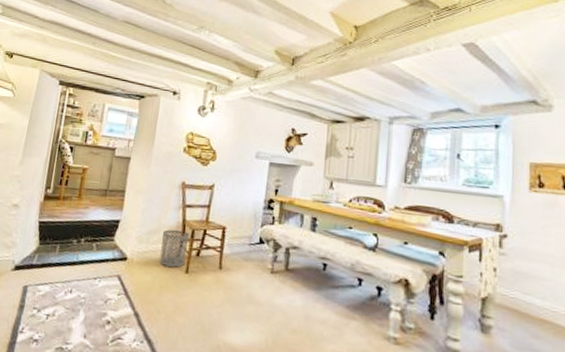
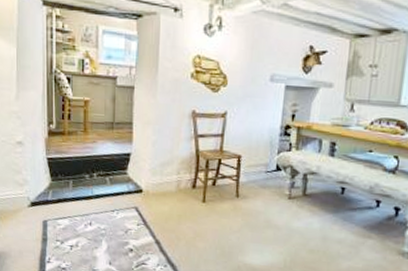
waste bin: present [160,229,190,268] -> none [176,160,204,197]

